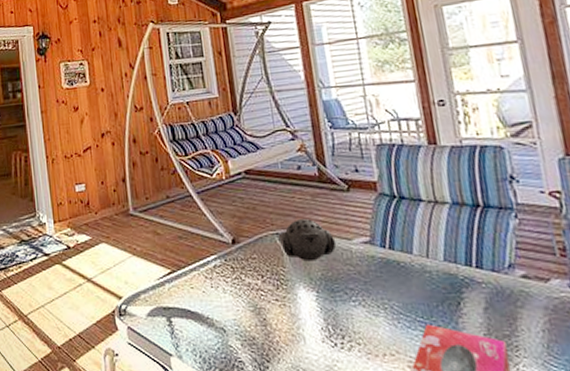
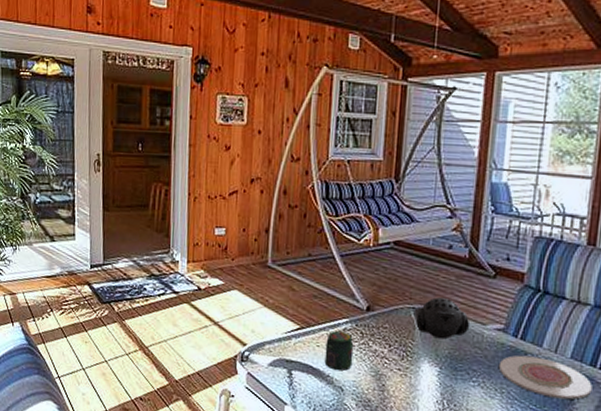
jar: none [198,269,230,310] -> present [324,331,354,371]
plate: none [374,264,476,306] -> present [498,355,592,400]

